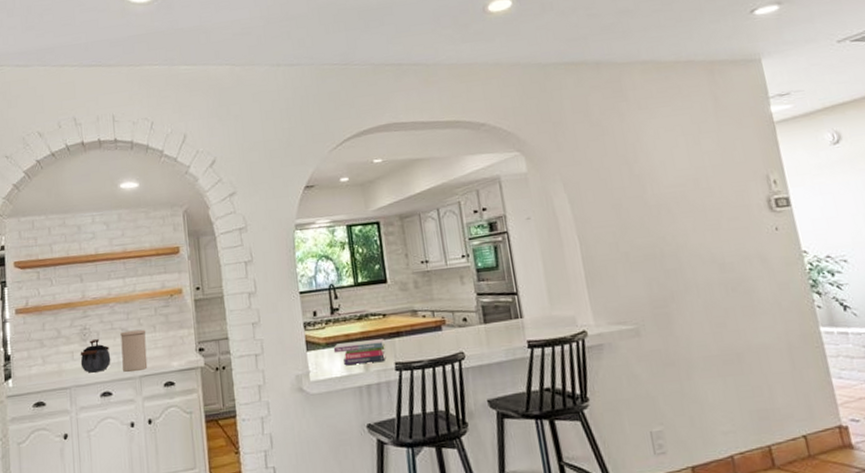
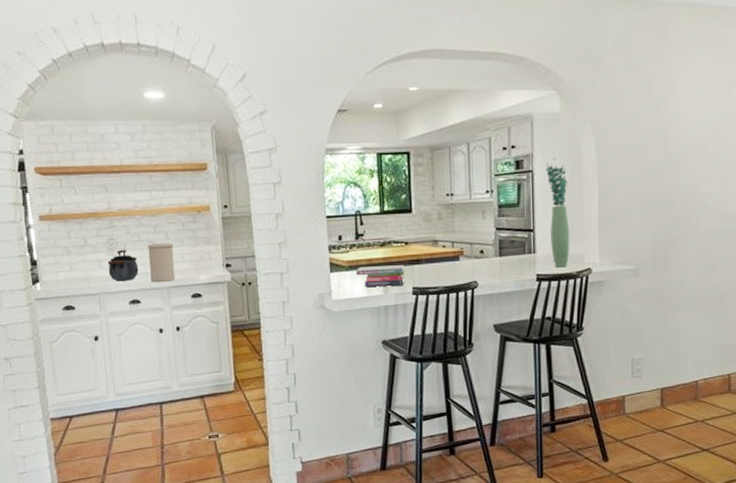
vase: none [520,223,561,332] -> present [546,163,570,268]

